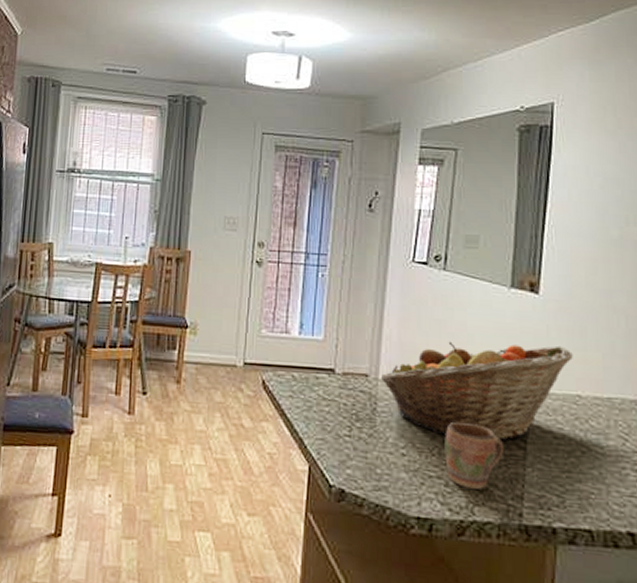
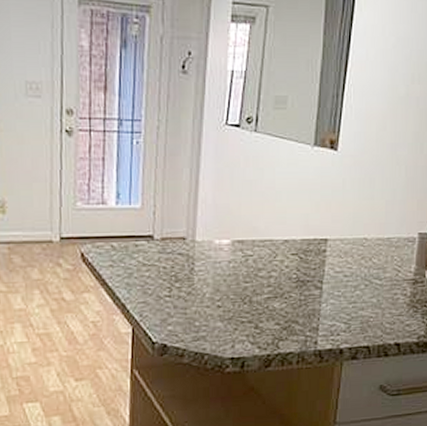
fruit basket: present [380,341,573,440] -> none [197,196,362,285]
mug: present [444,421,505,490] -> none [255,271,305,327]

